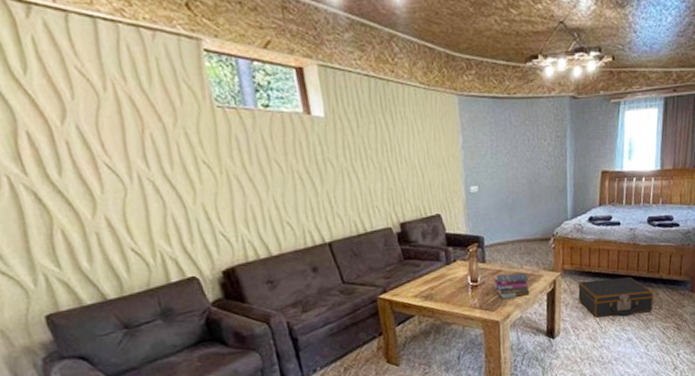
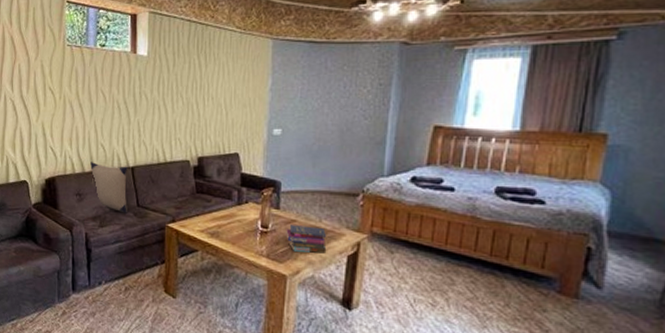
pillow: none [277,242,332,294] -> present [90,162,128,213]
suitcase: present [578,277,653,318] -> none [388,250,497,307]

